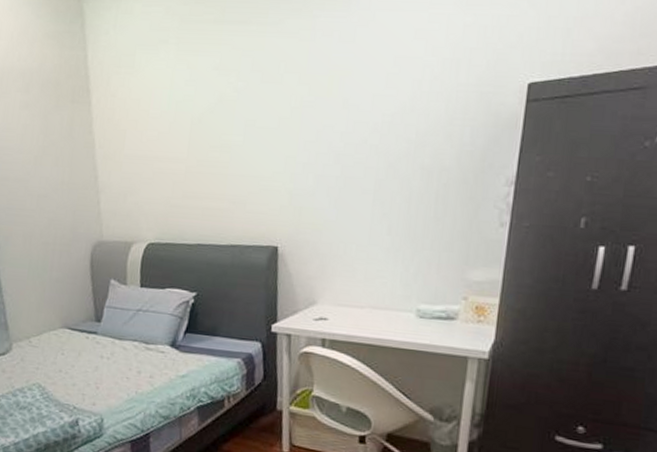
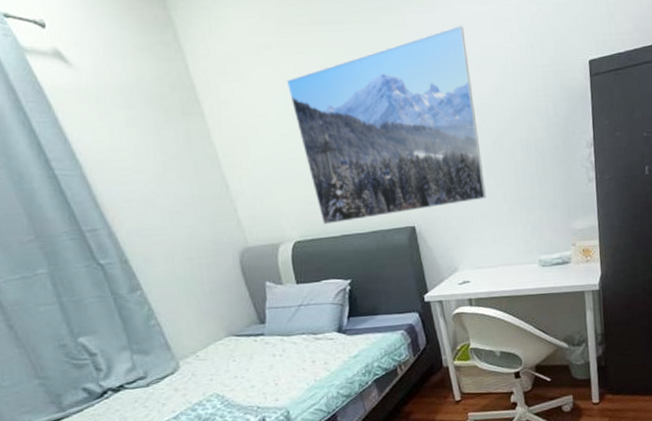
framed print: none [176,33,379,231] -> present [286,25,486,225]

